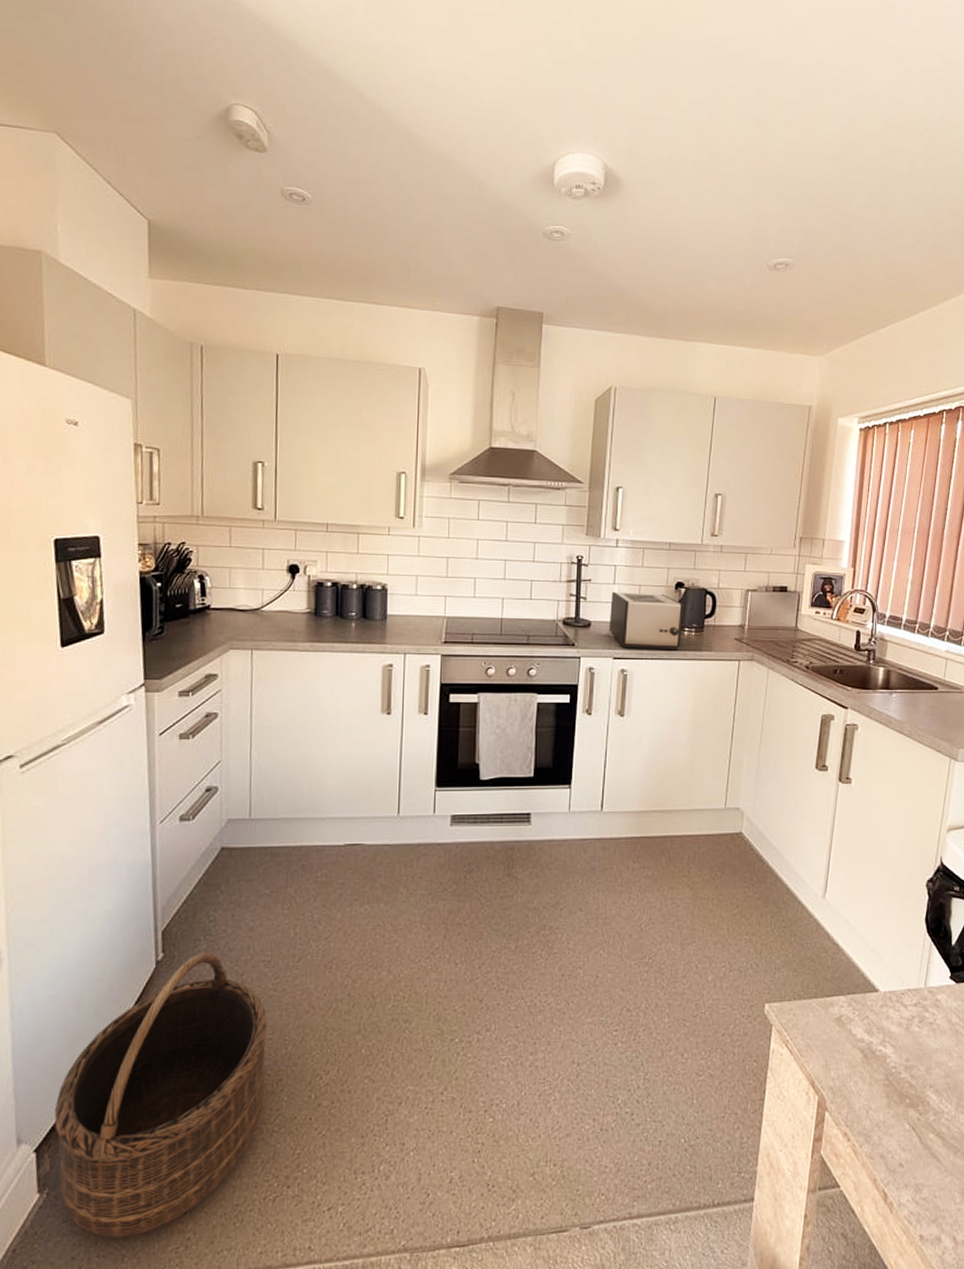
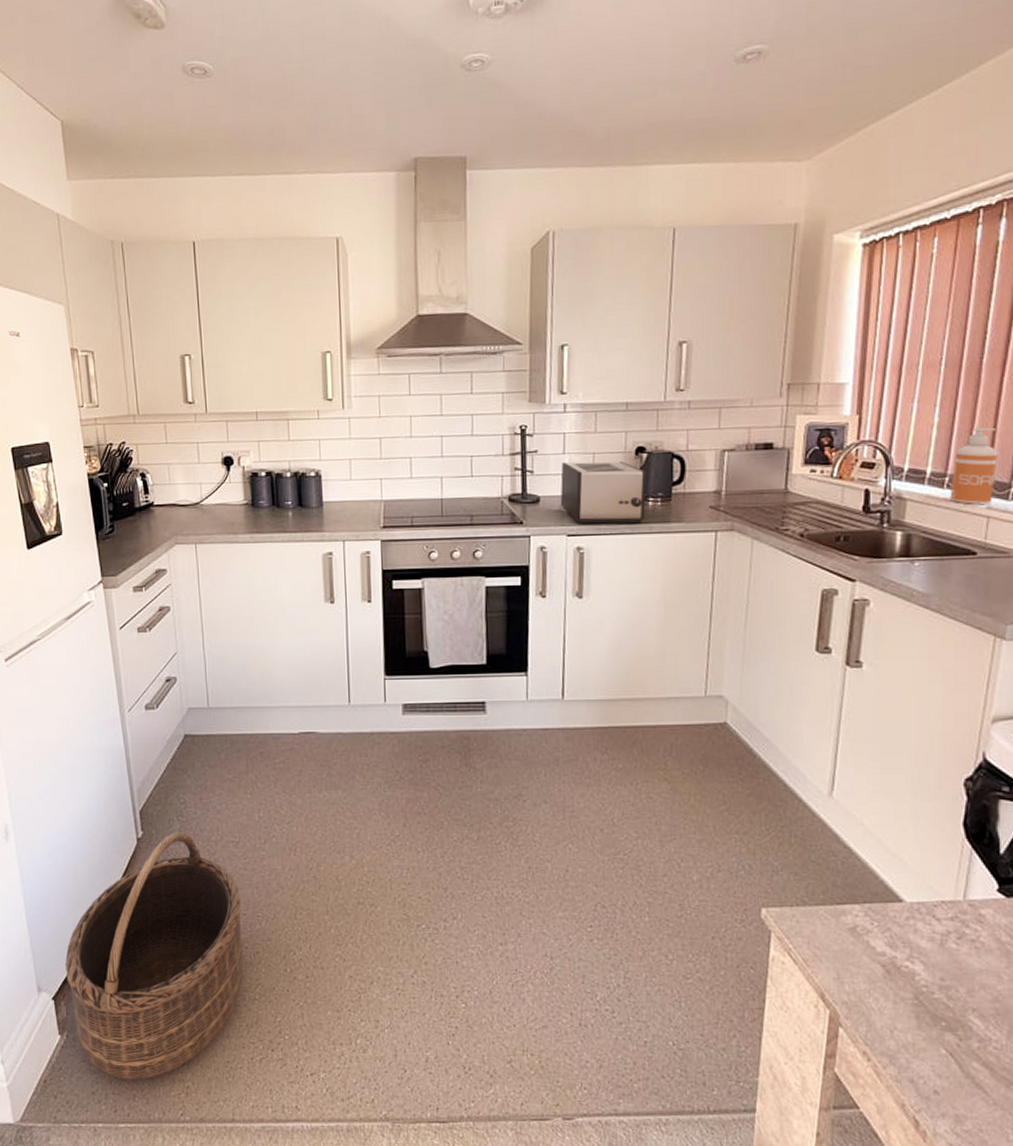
soap dispenser: none [919,585,954,648] -> present [949,427,998,504]

